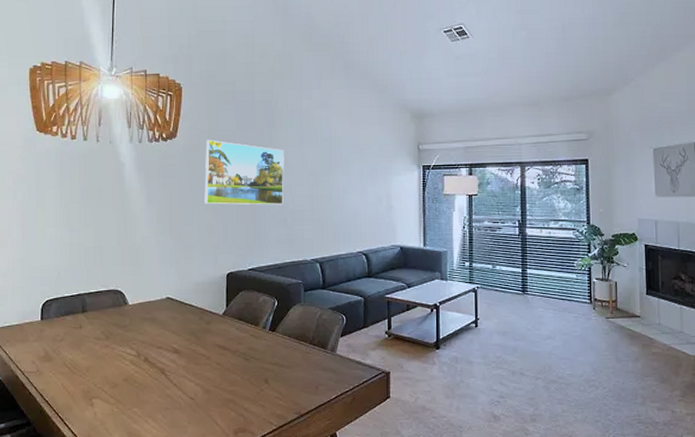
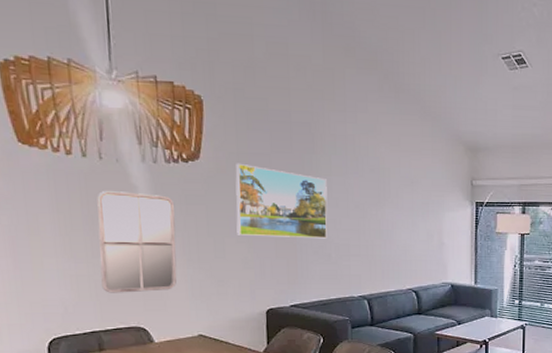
home mirror: none [90,167,154,259] -> present [97,190,177,293]

